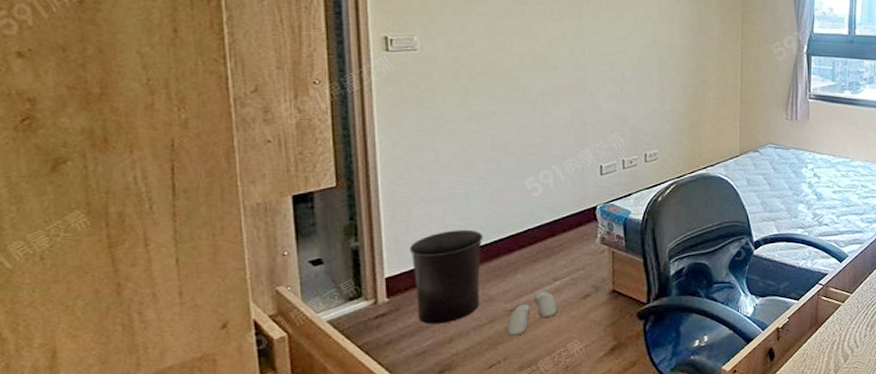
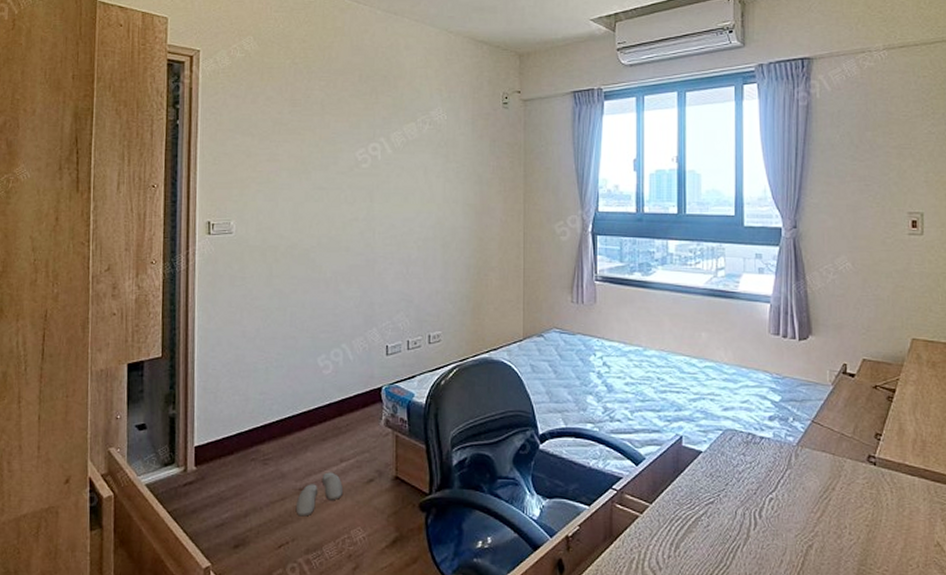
waste bin: present [410,229,484,324] -> none [216,403,279,497]

